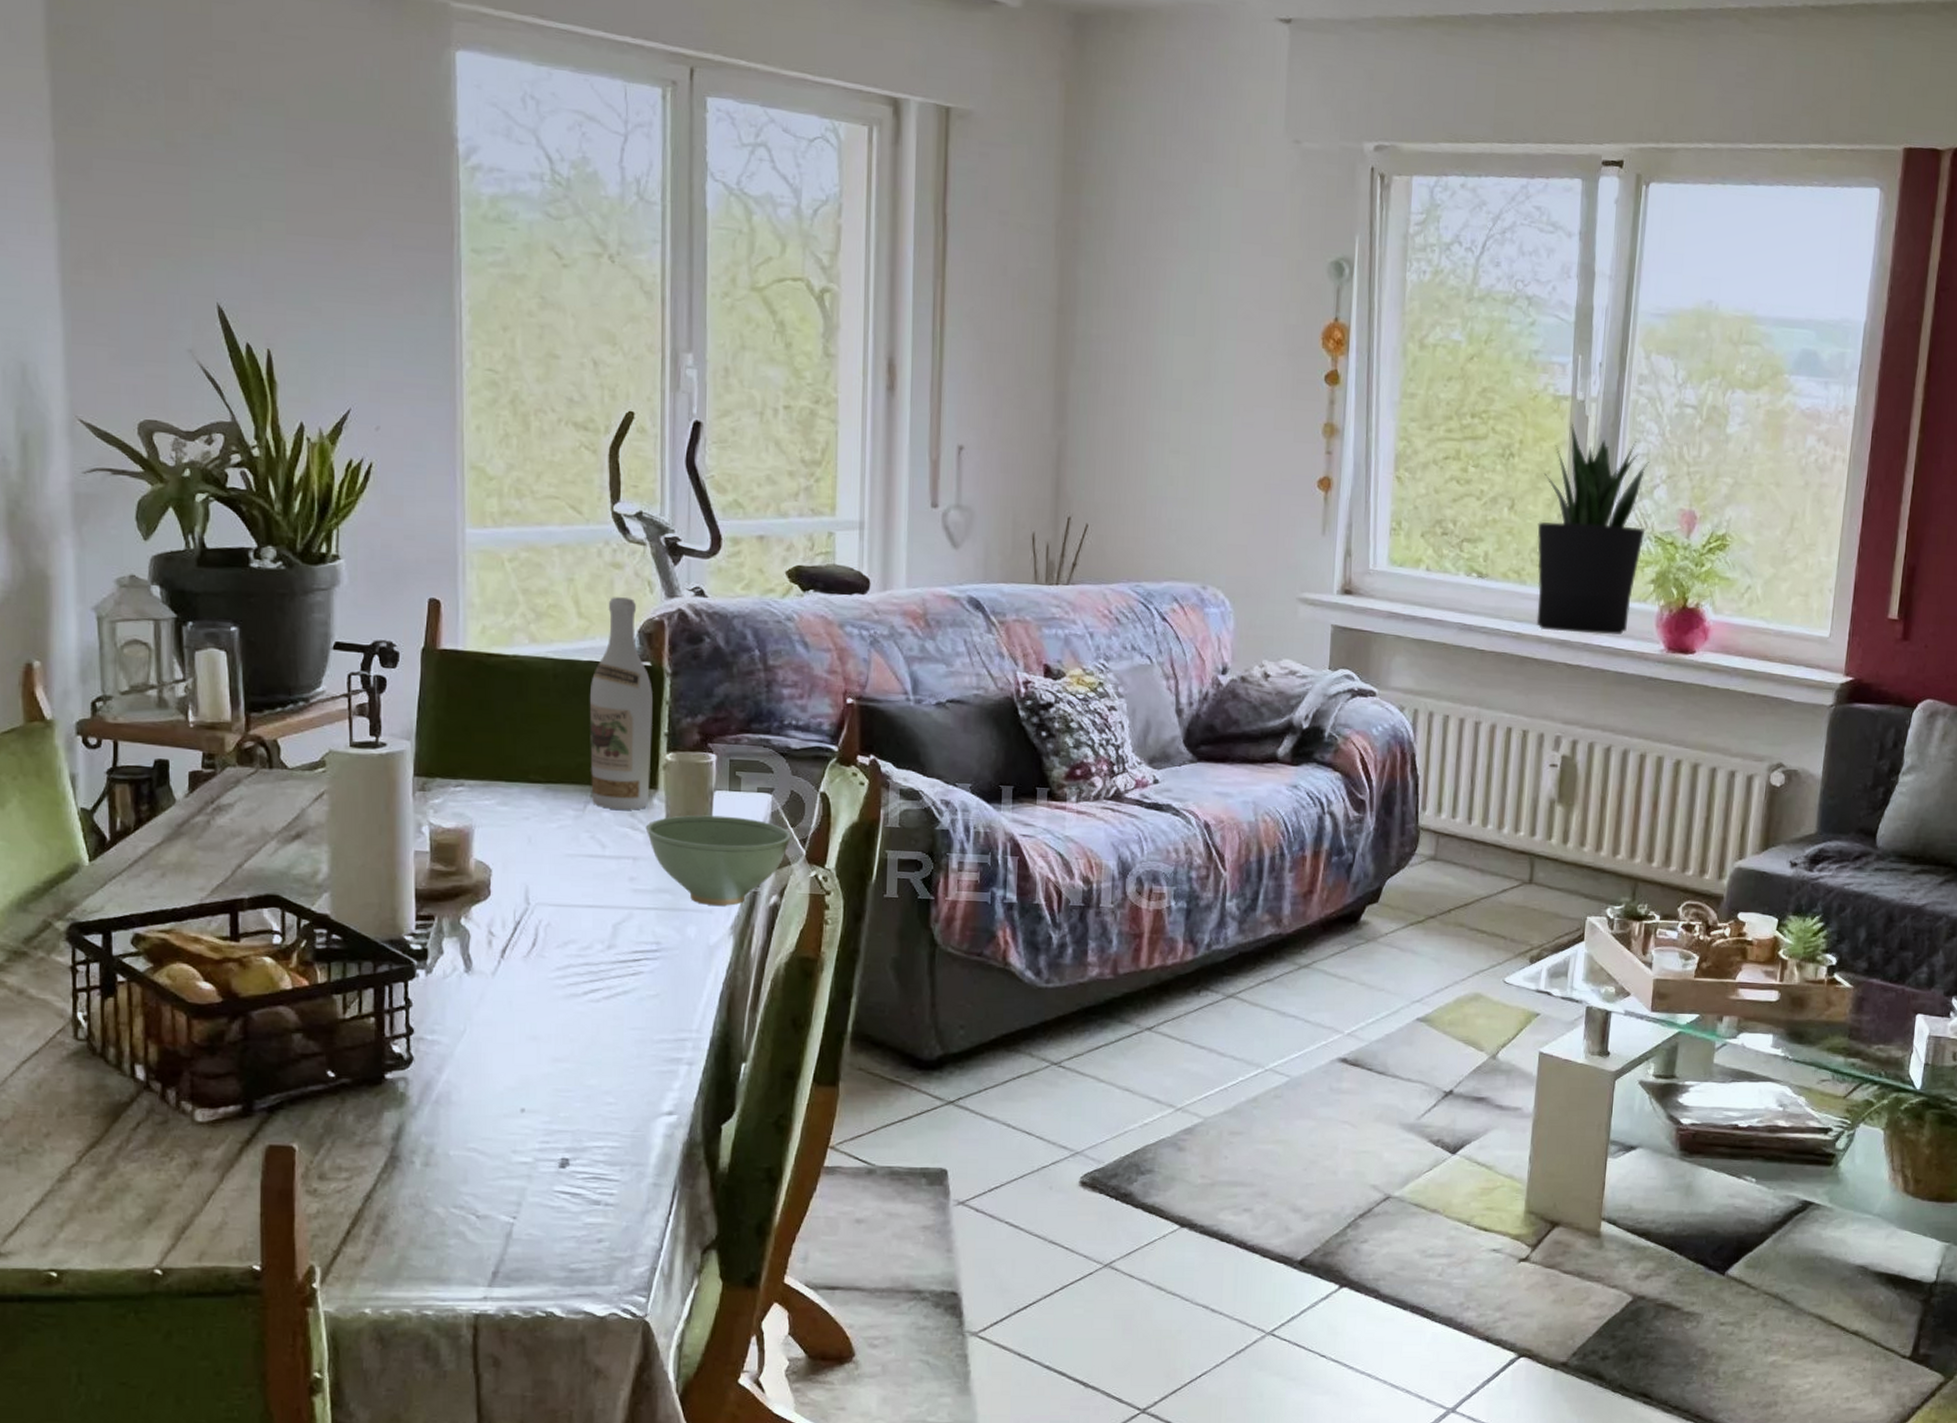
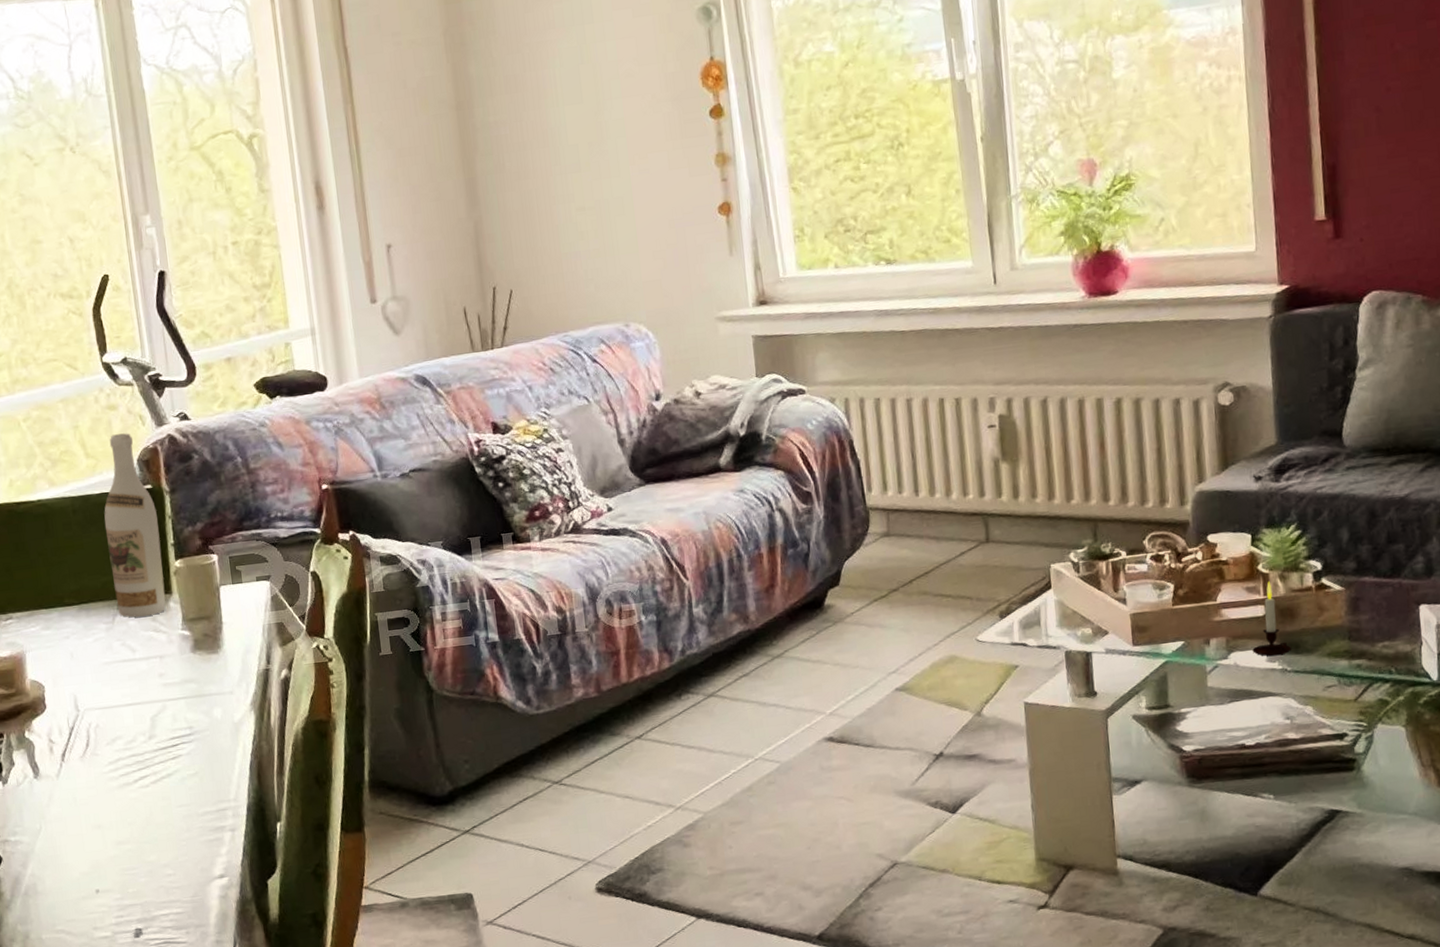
bowl: present [645,815,791,906] -> none [166,605,291,688]
planter: present [1536,423,1650,635] -> none [936,102,1047,302]
candle: none [1760,968,1796,1043] -> present [1252,582,1291,656]

